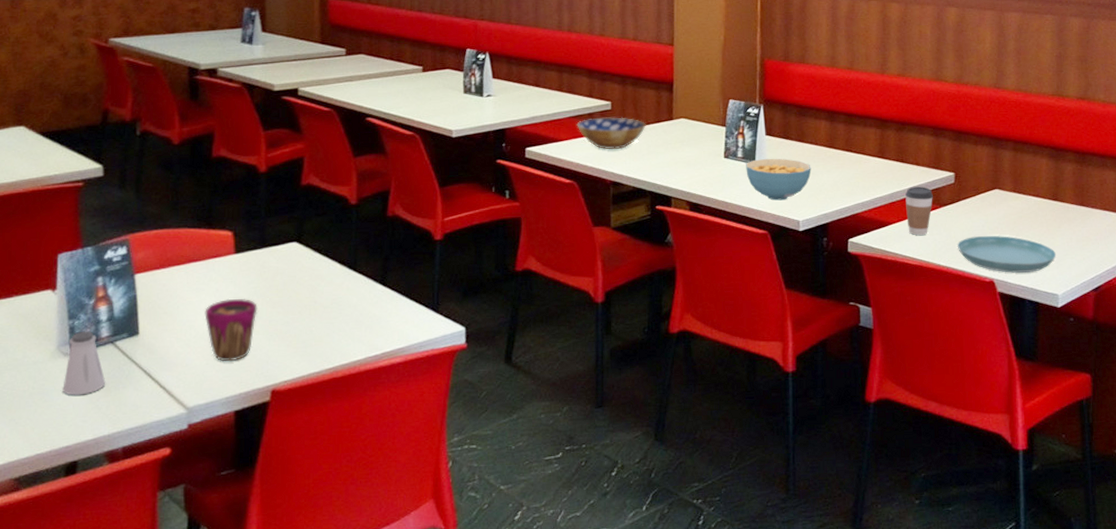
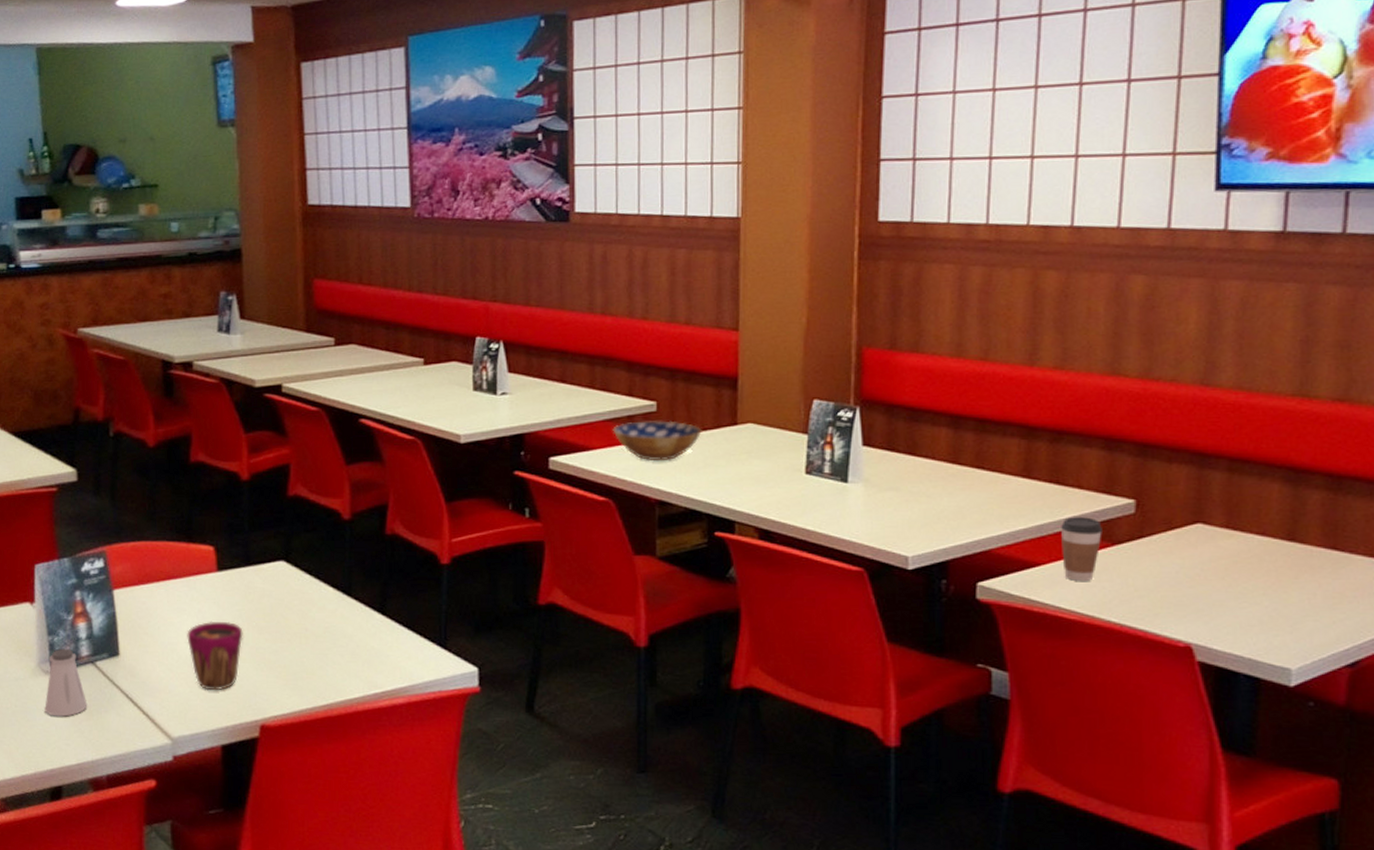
cereal bowl: present [746,158,812,201] -> none [835,475,926,530]
saucer: present [958,235,1057,273] -> none [1137,585,1291,637]

